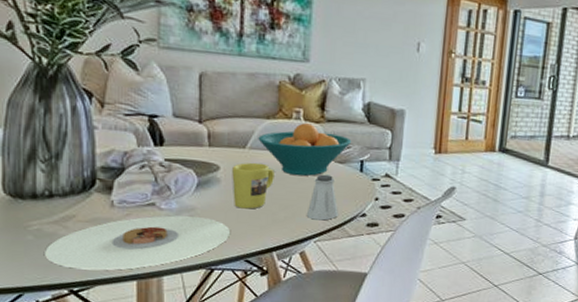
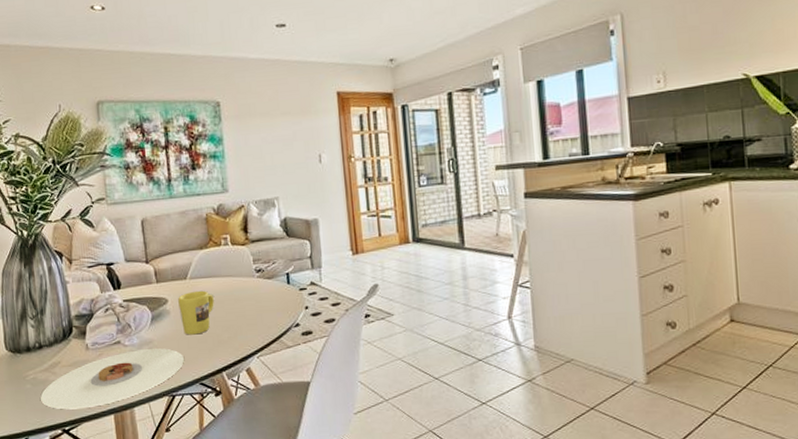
fruit bowl: present [258,123,352,176] -> none [195,247,276,297]
saltshaker: present [306,174,338,221] -> none [246,291,274,336]

